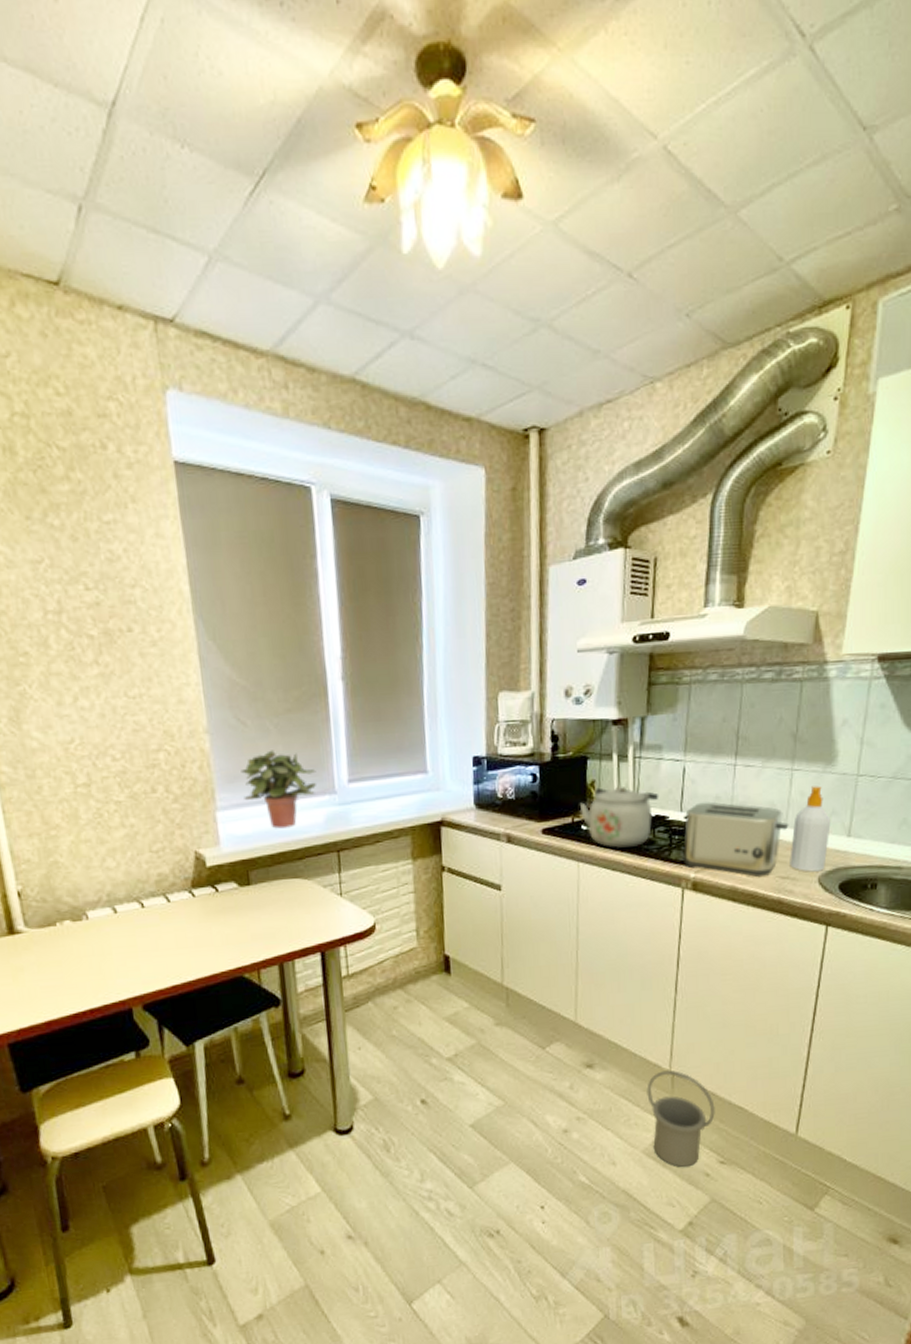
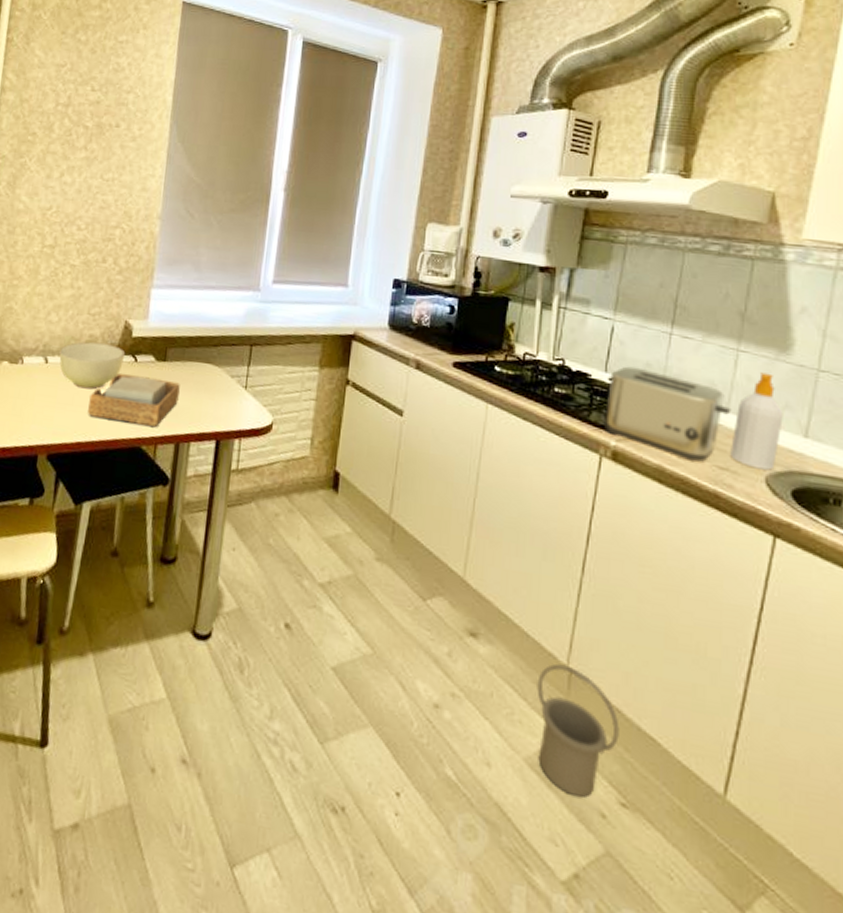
bowl: none [127,879,204,931] -> present [59,342,126,389]
napkin holder: none [174,904,273,957] -> present [88,374,180,428]
potted plant: present [241,750,316,829] -> none [177,242,246,315]
kettle: present [579,785,659,850] -> none [495,330,583,400]

